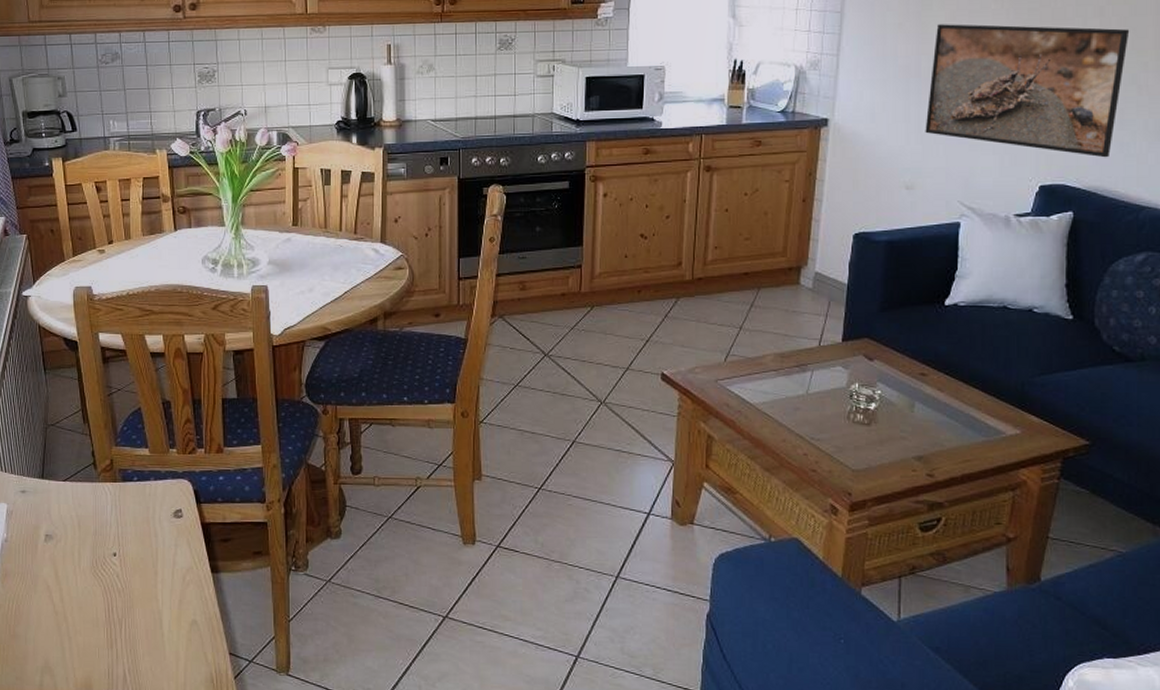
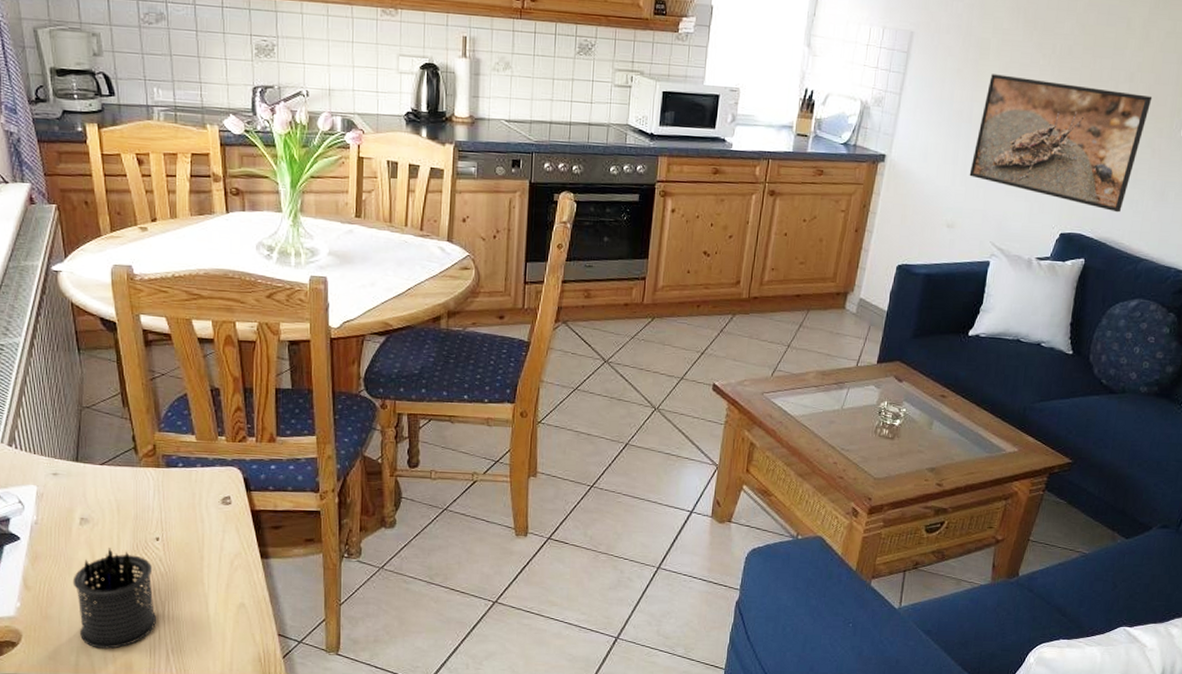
pen holder: none [38,564,115,669] -> present [72,548,157,649]

